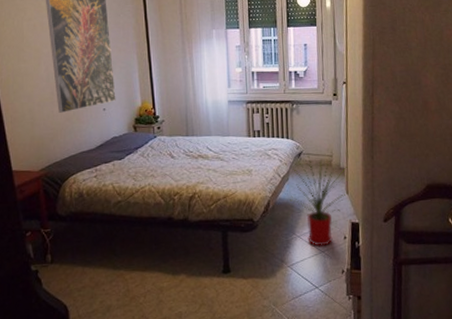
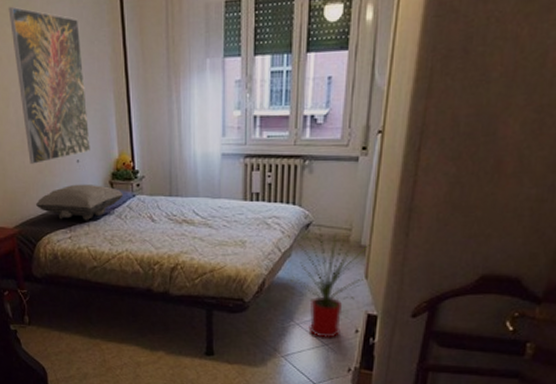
pillow: none [63,128,146,161] -> present [36,184,124,221]

